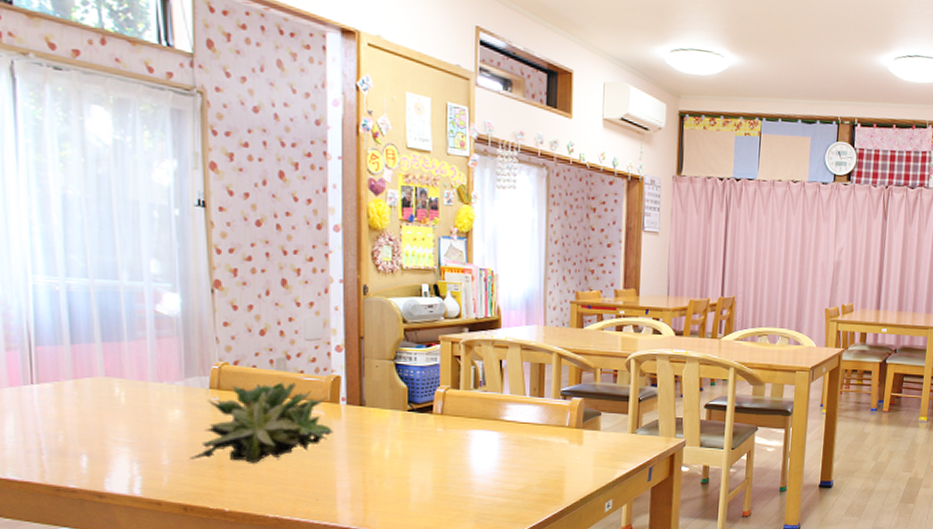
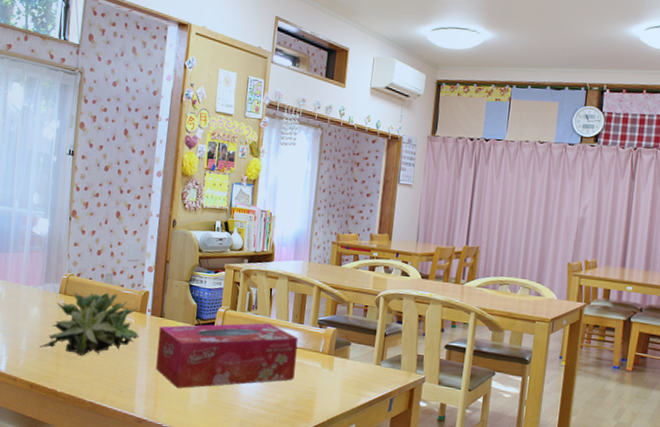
tissue box: none [359,400,539,486] -> present [156,323,298,389]

